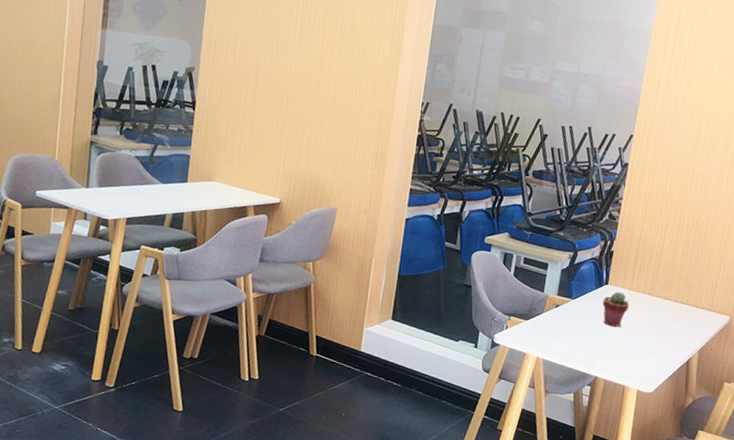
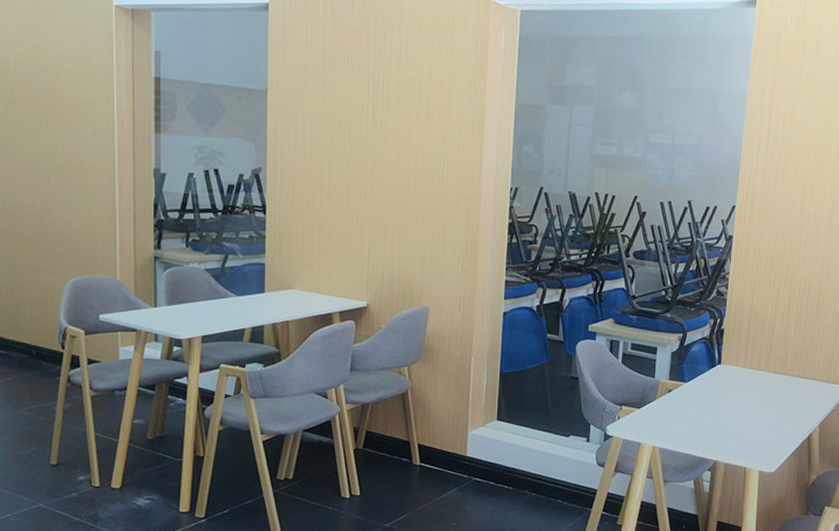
potted succulent: present [602,291,629,327] -> none [717,370,744,408]

